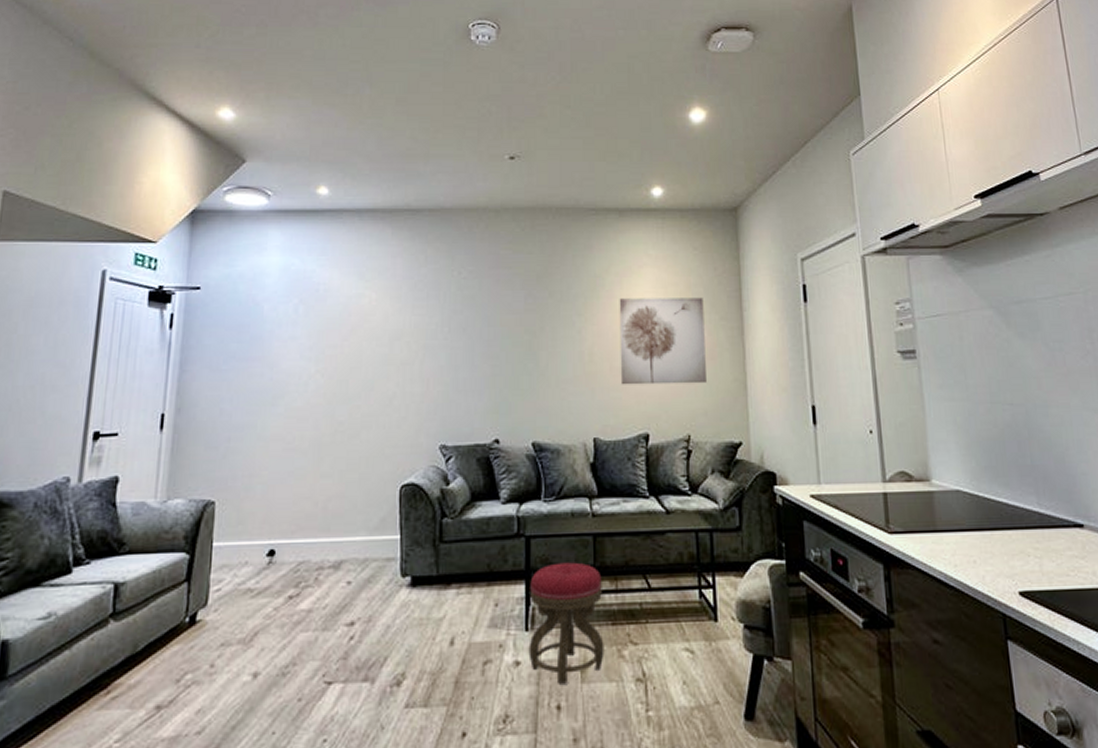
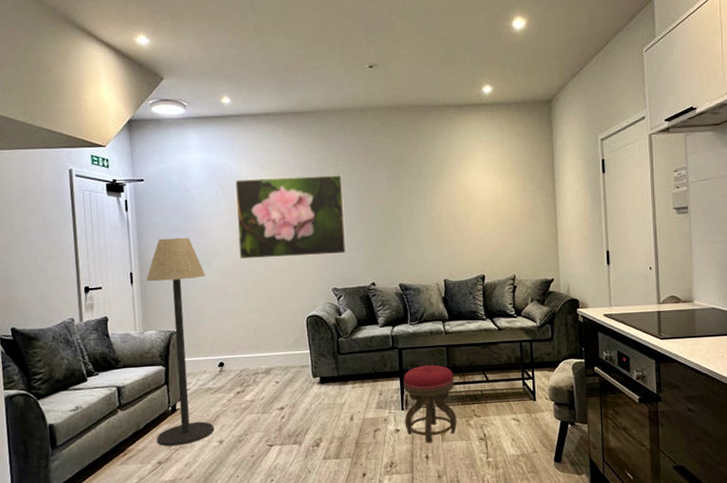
floor lamp: none [160,367,266,681] -> present [146,237,214,447]
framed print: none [316,290,466,401] -> present [235,175,347,260]
wall art: present [619,297,706,385] -> none [459,172,527,241]

